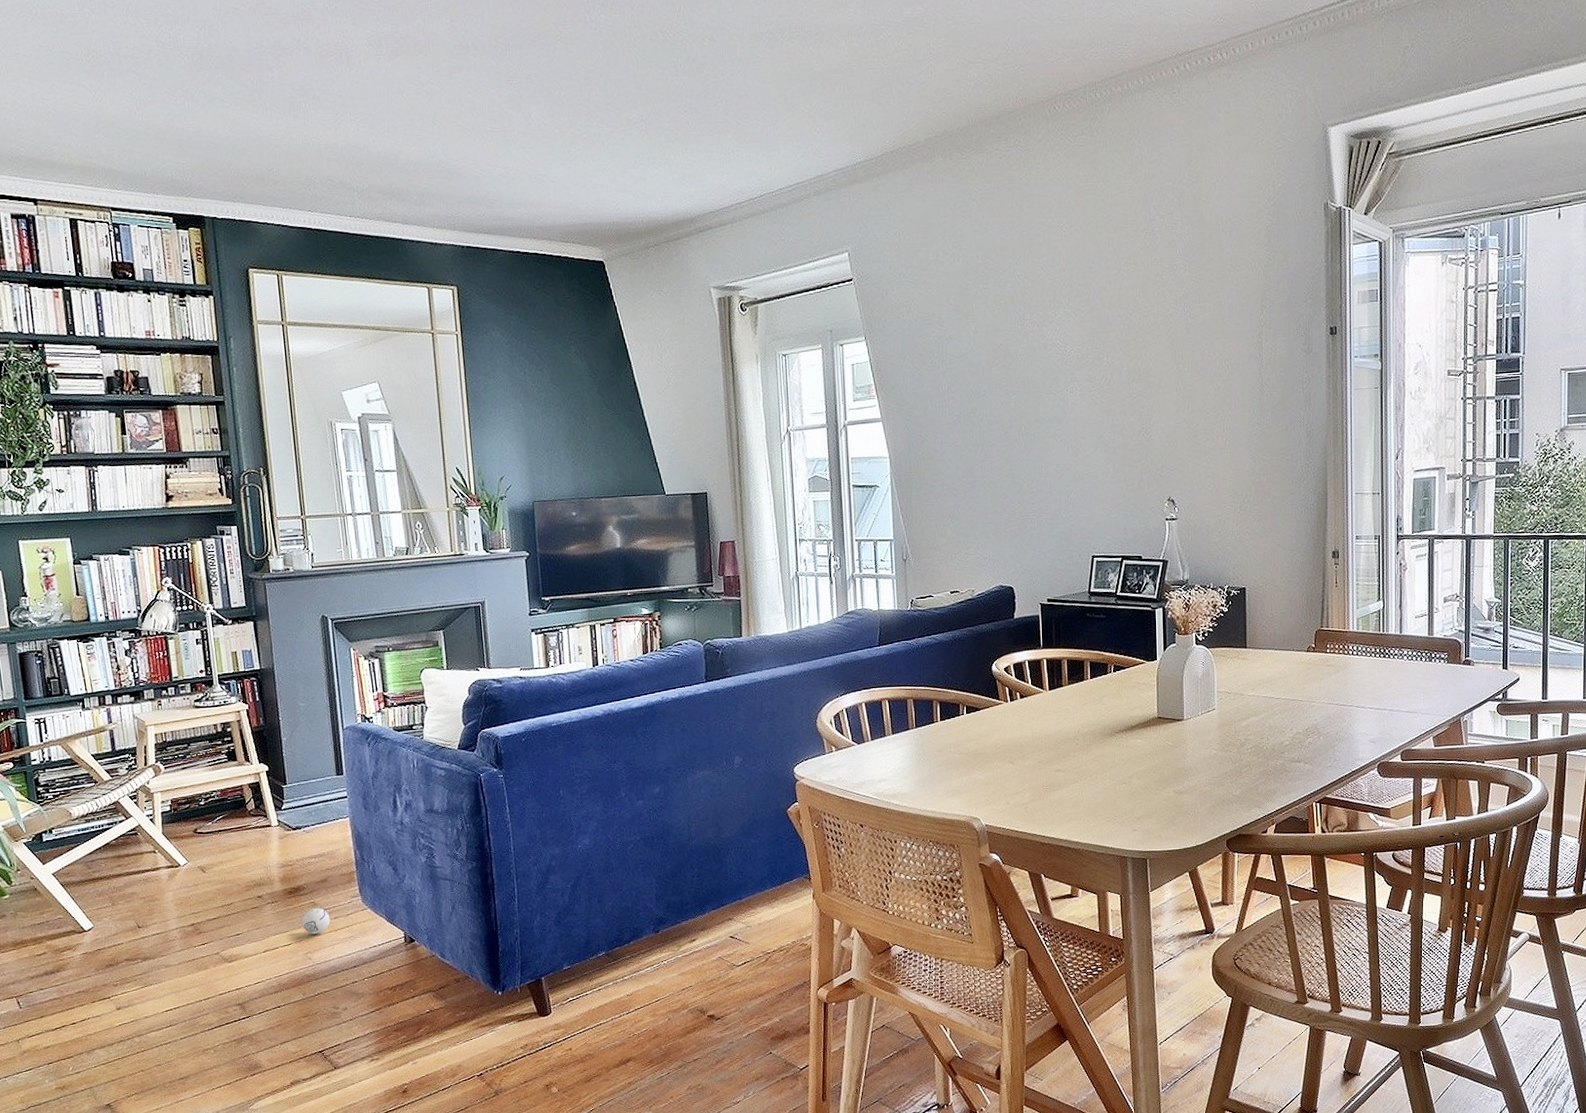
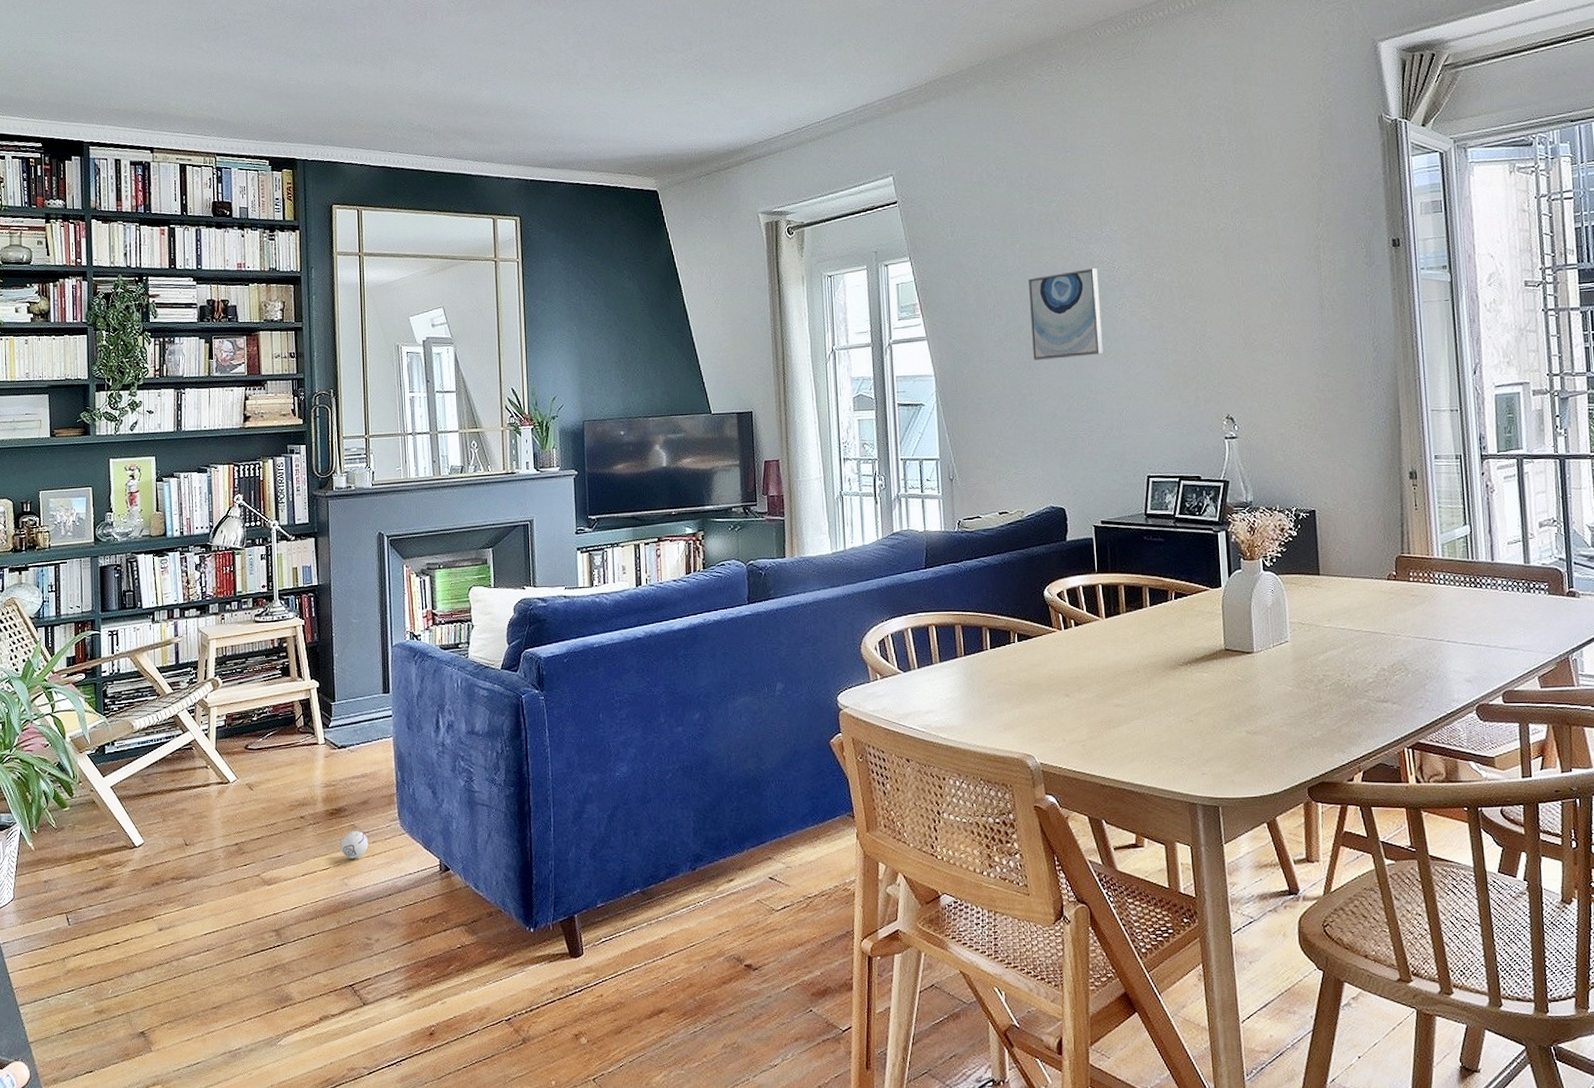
wall art: none [982,351,1054,443] -> present [1028,268,1103,360]

